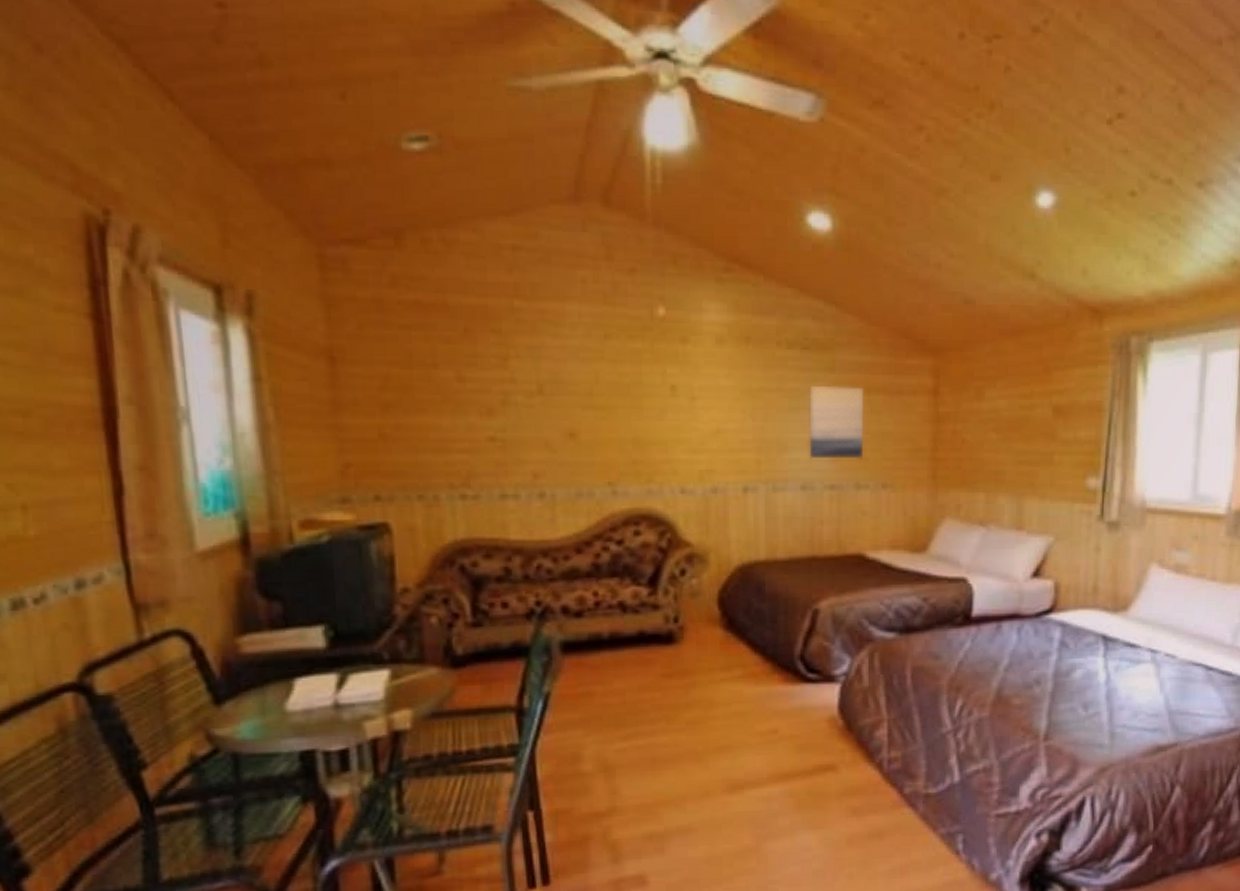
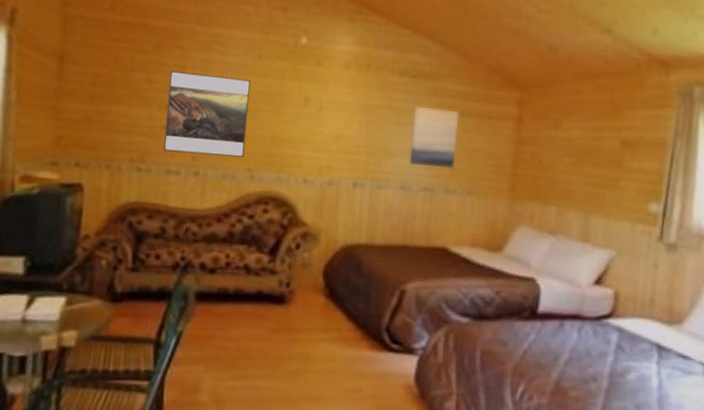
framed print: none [488,363,601,470] -> present [164,70,251,158]

